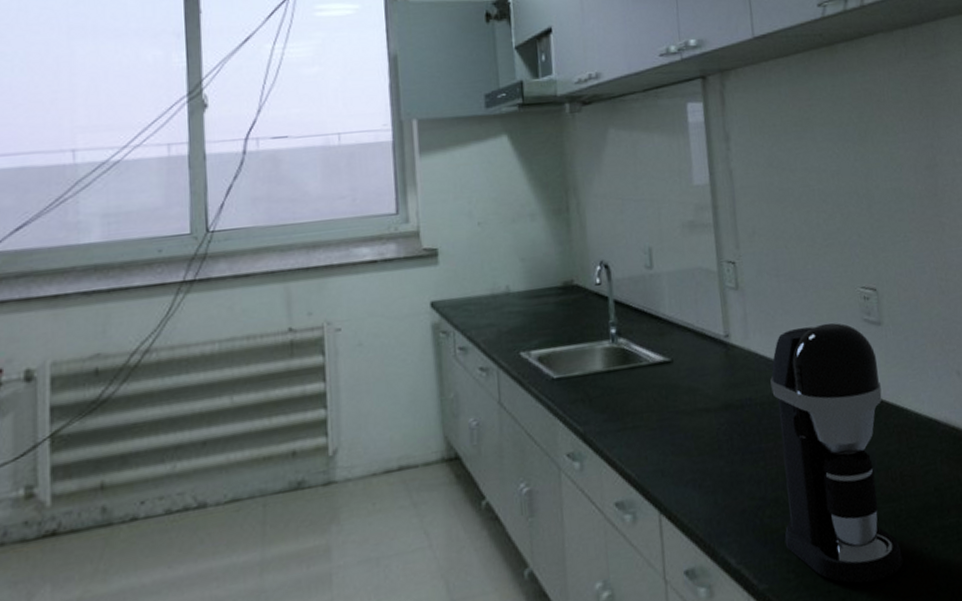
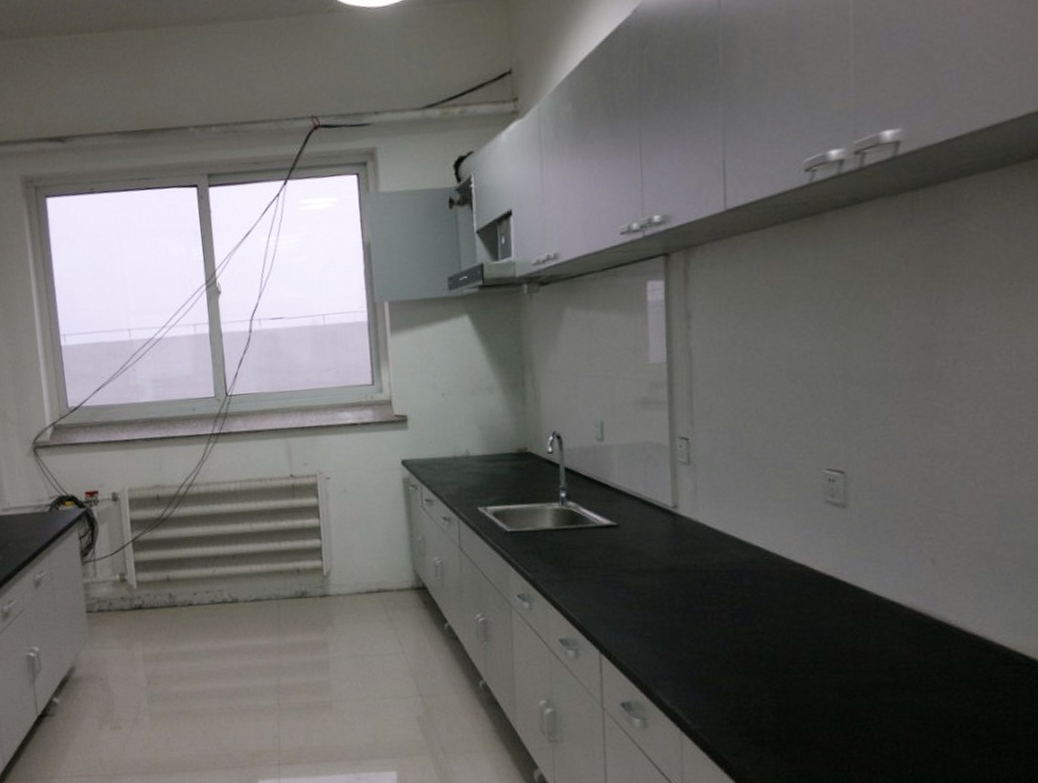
coffee maker: present [770,323,903,584] -> none [717,501,845,740]

